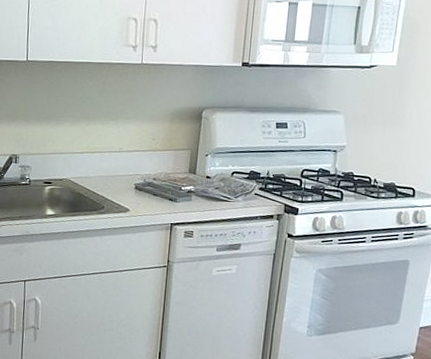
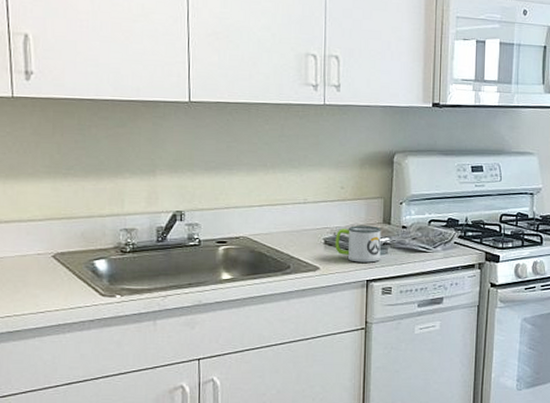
mug: none [144,174,187,208] -> present [335,225,381,263]

